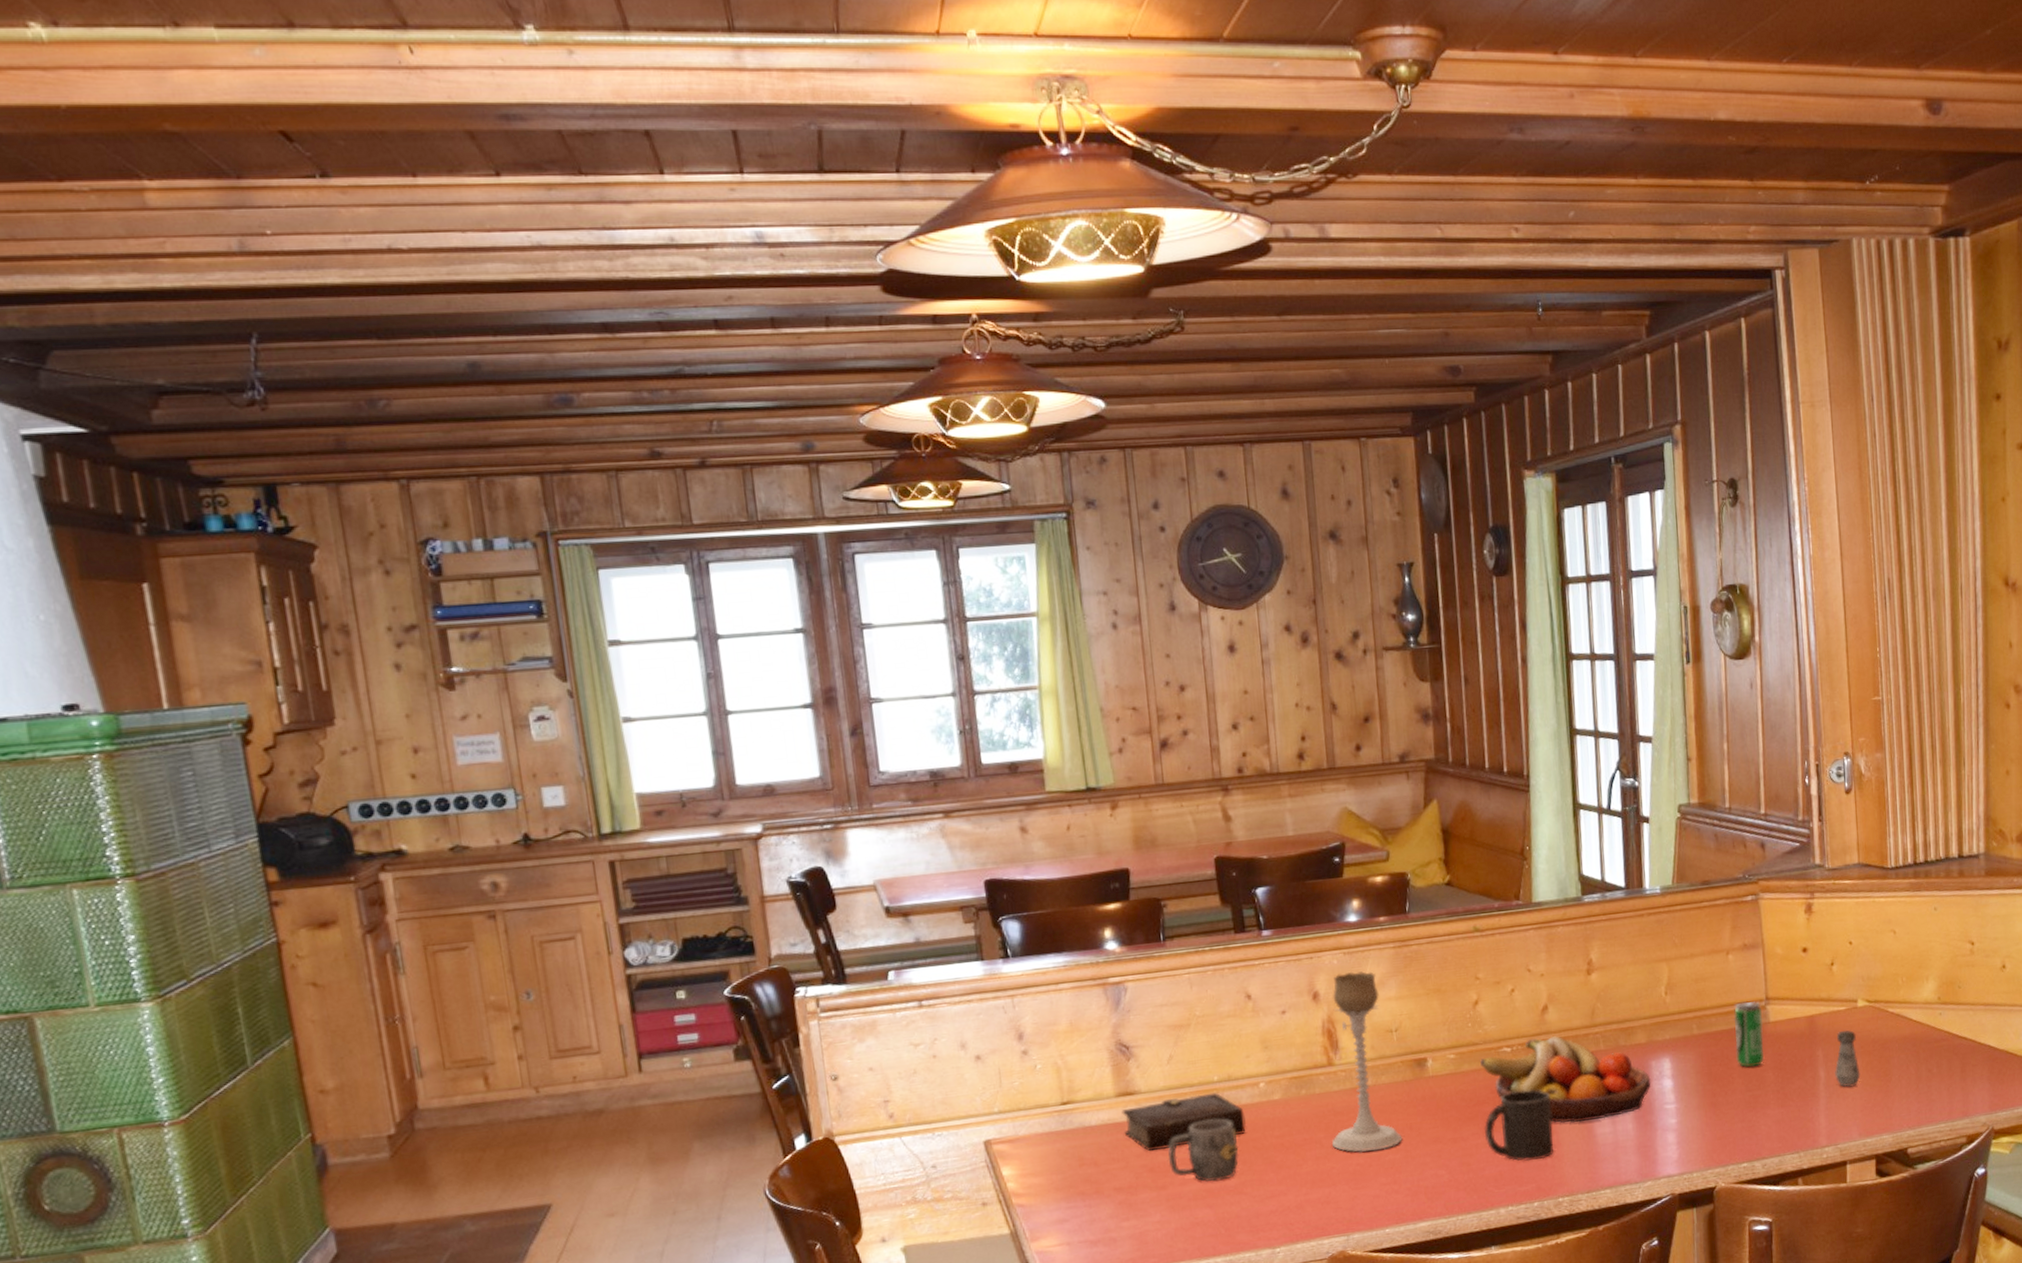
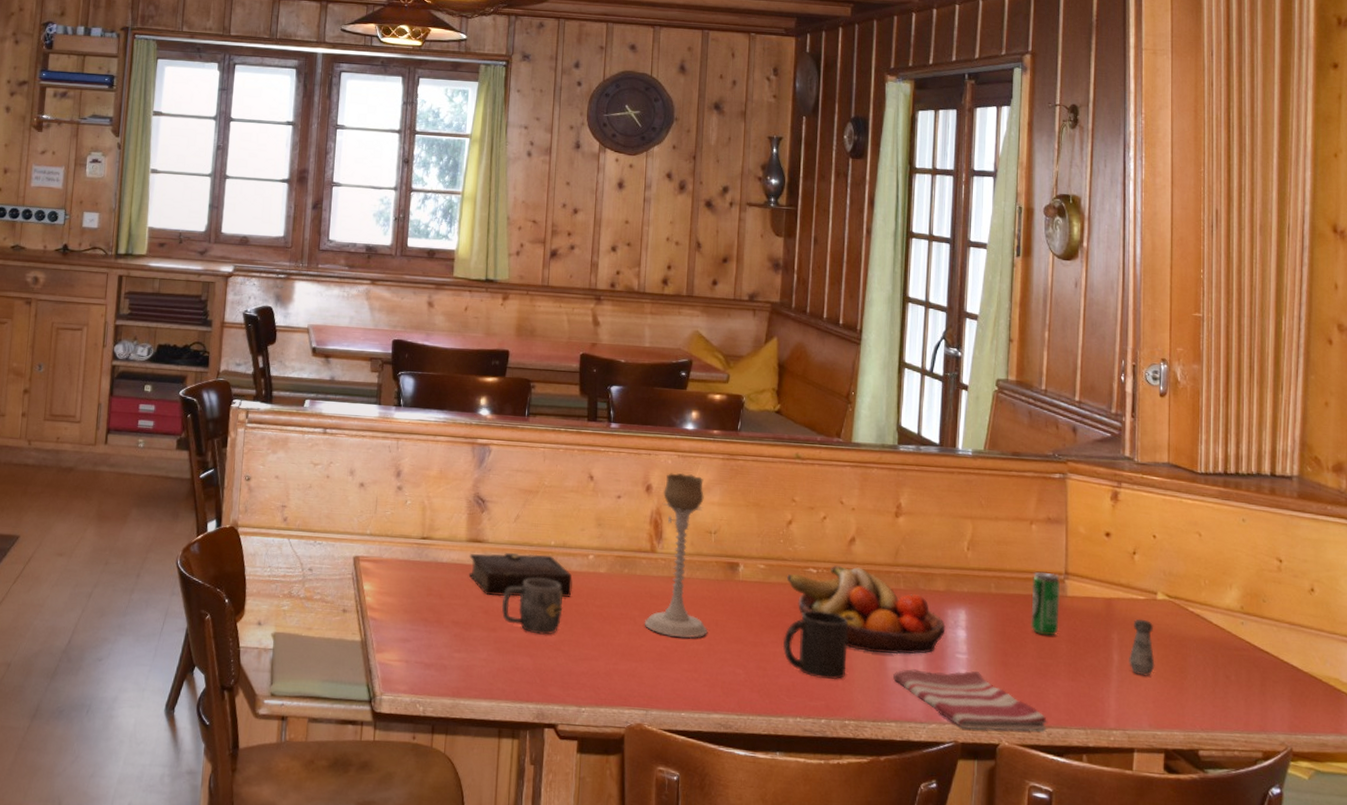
dish towel: none [1603,1117,1762,1180] -> present [893,669,1048,731]

